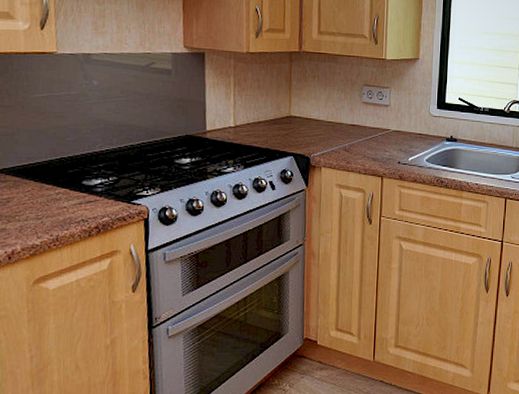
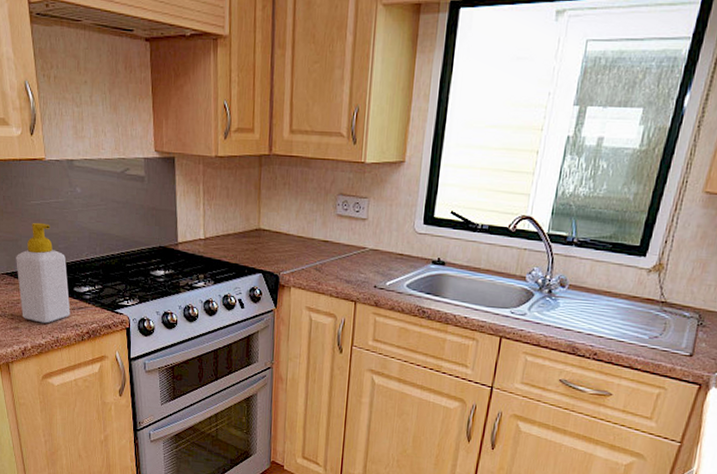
soap bottle: none [9,115,77,222] -> present [16,222,71,324]

